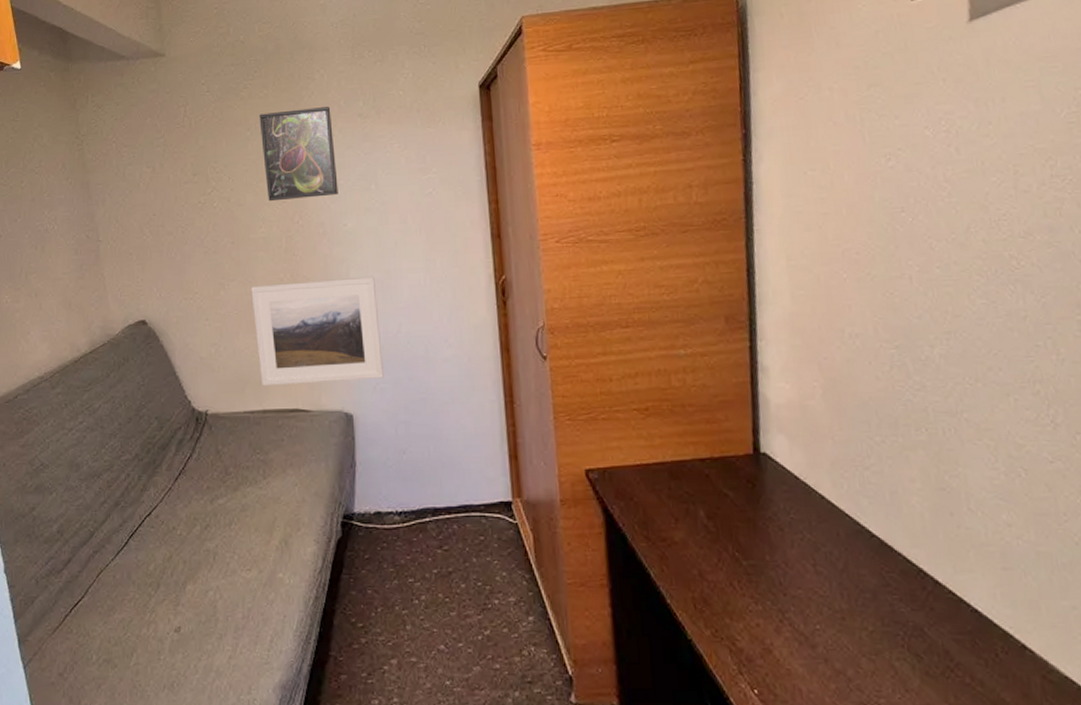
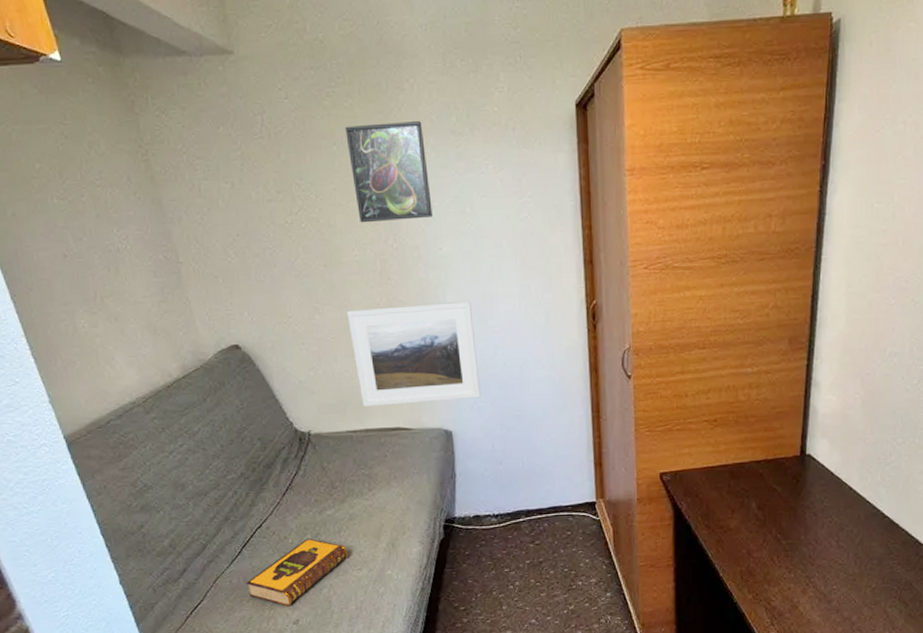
hardback book: none [129,530,238,611] -> present [245,538,348,607]

